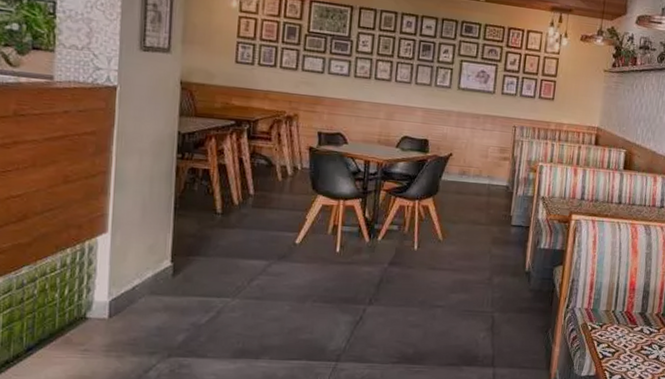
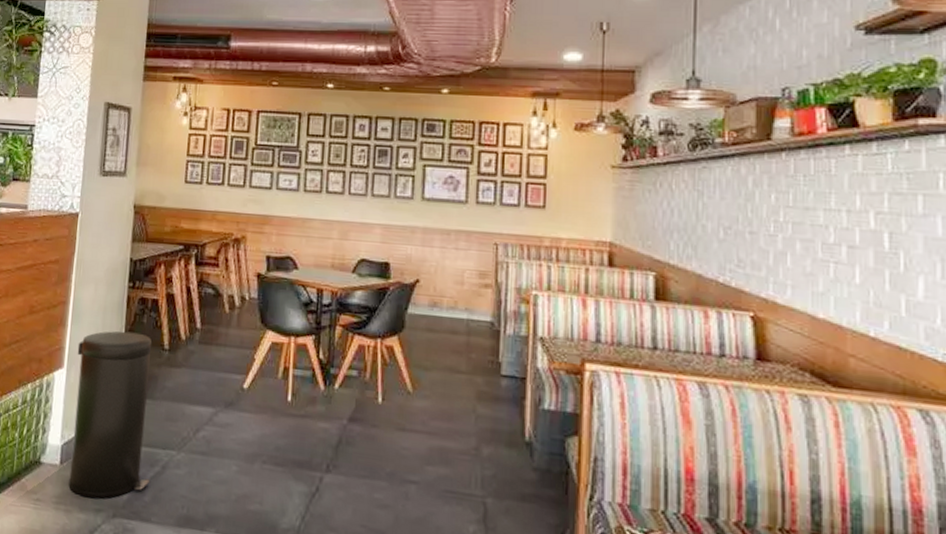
pedal bin: none [119,198,206,344] -> present [68,331,153,500]

